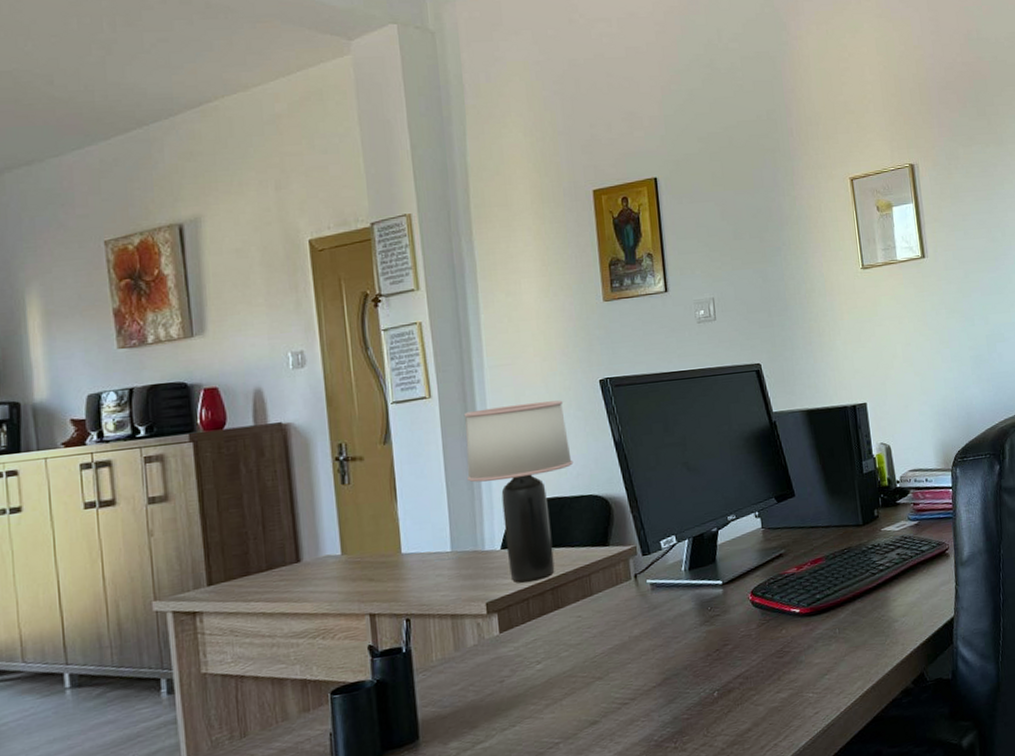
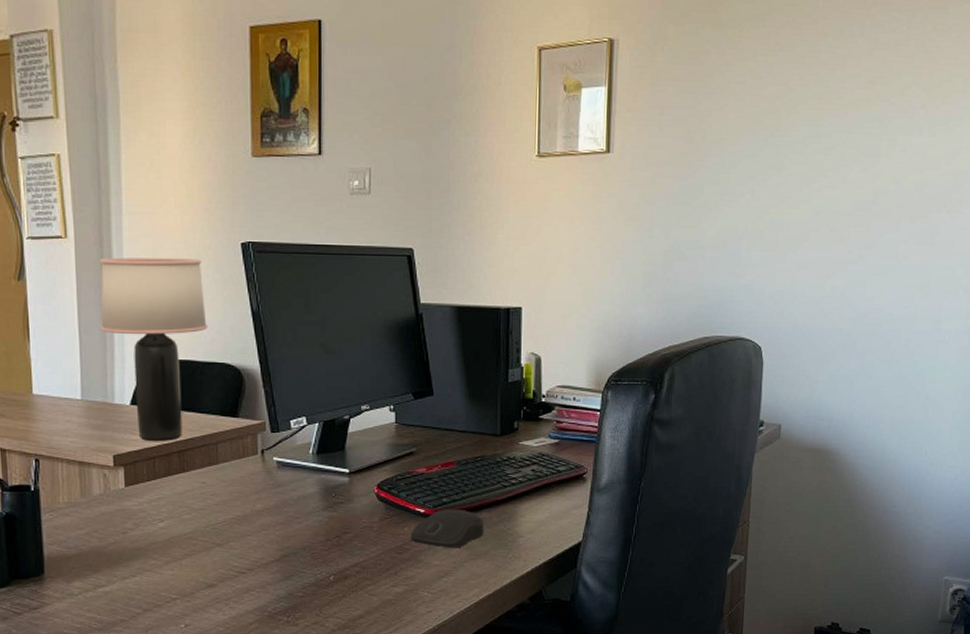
computer mouse: none [789,603,859,645] -> present [411,509,484,549]

